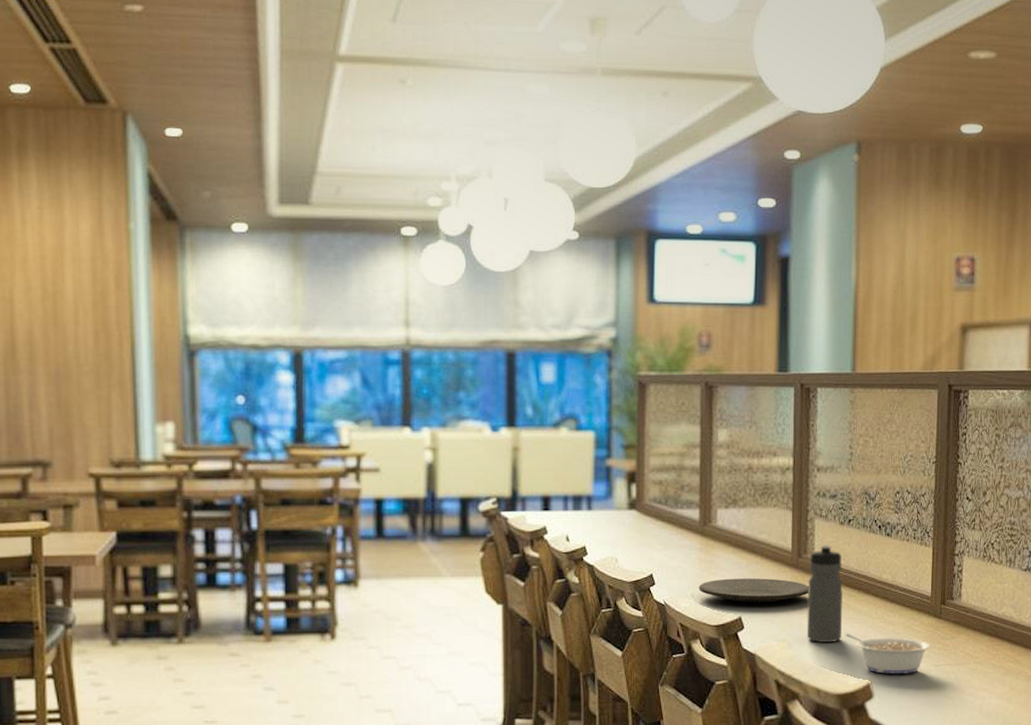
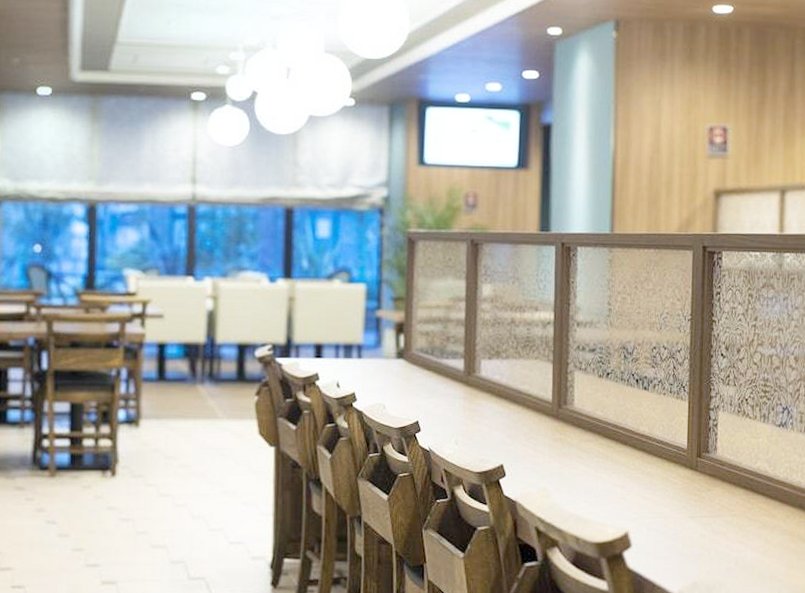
plate: present [698,578,809,603] -> none [462,427,569,452]
water bottle: present [806,545,843,642] -> none [566,397,601,491]
legume: present [845,633,931,674] -> none [603,483,688,525]

